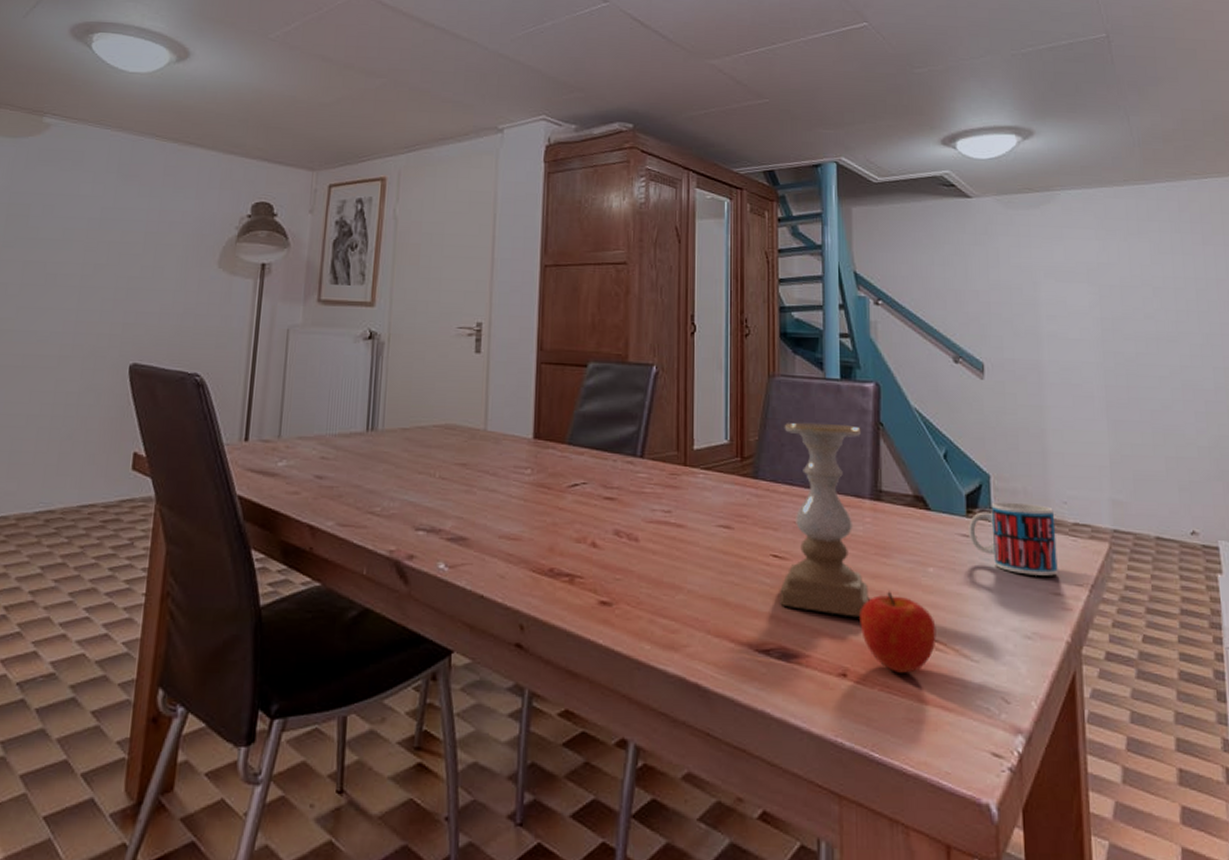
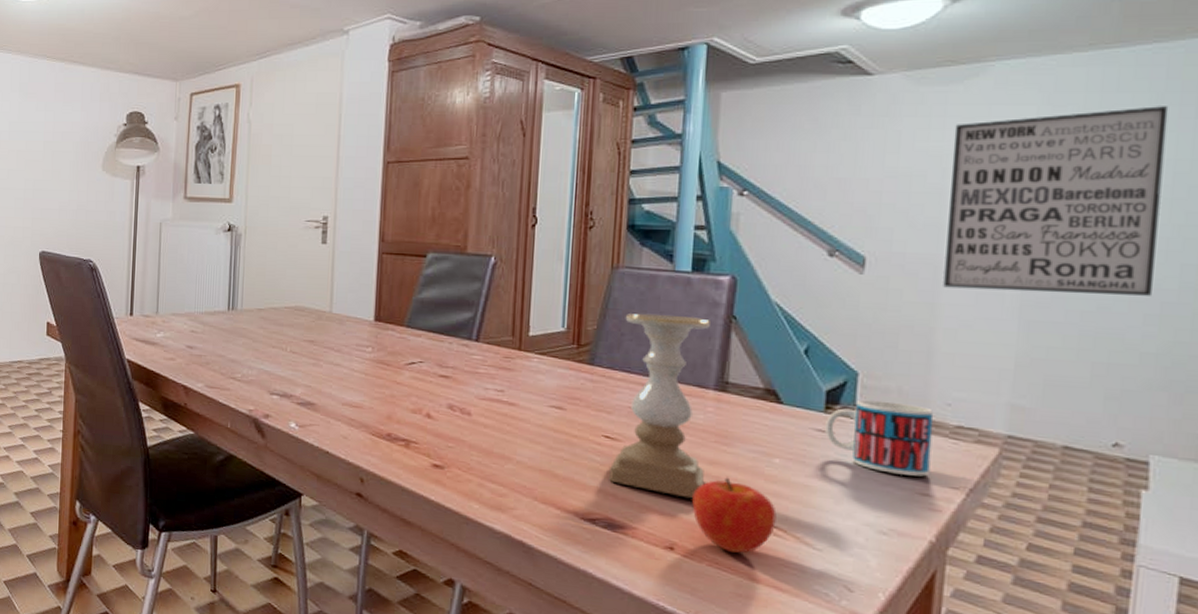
wall art: none [1038,233,1197,396] -> present [943,106,1169,296]

